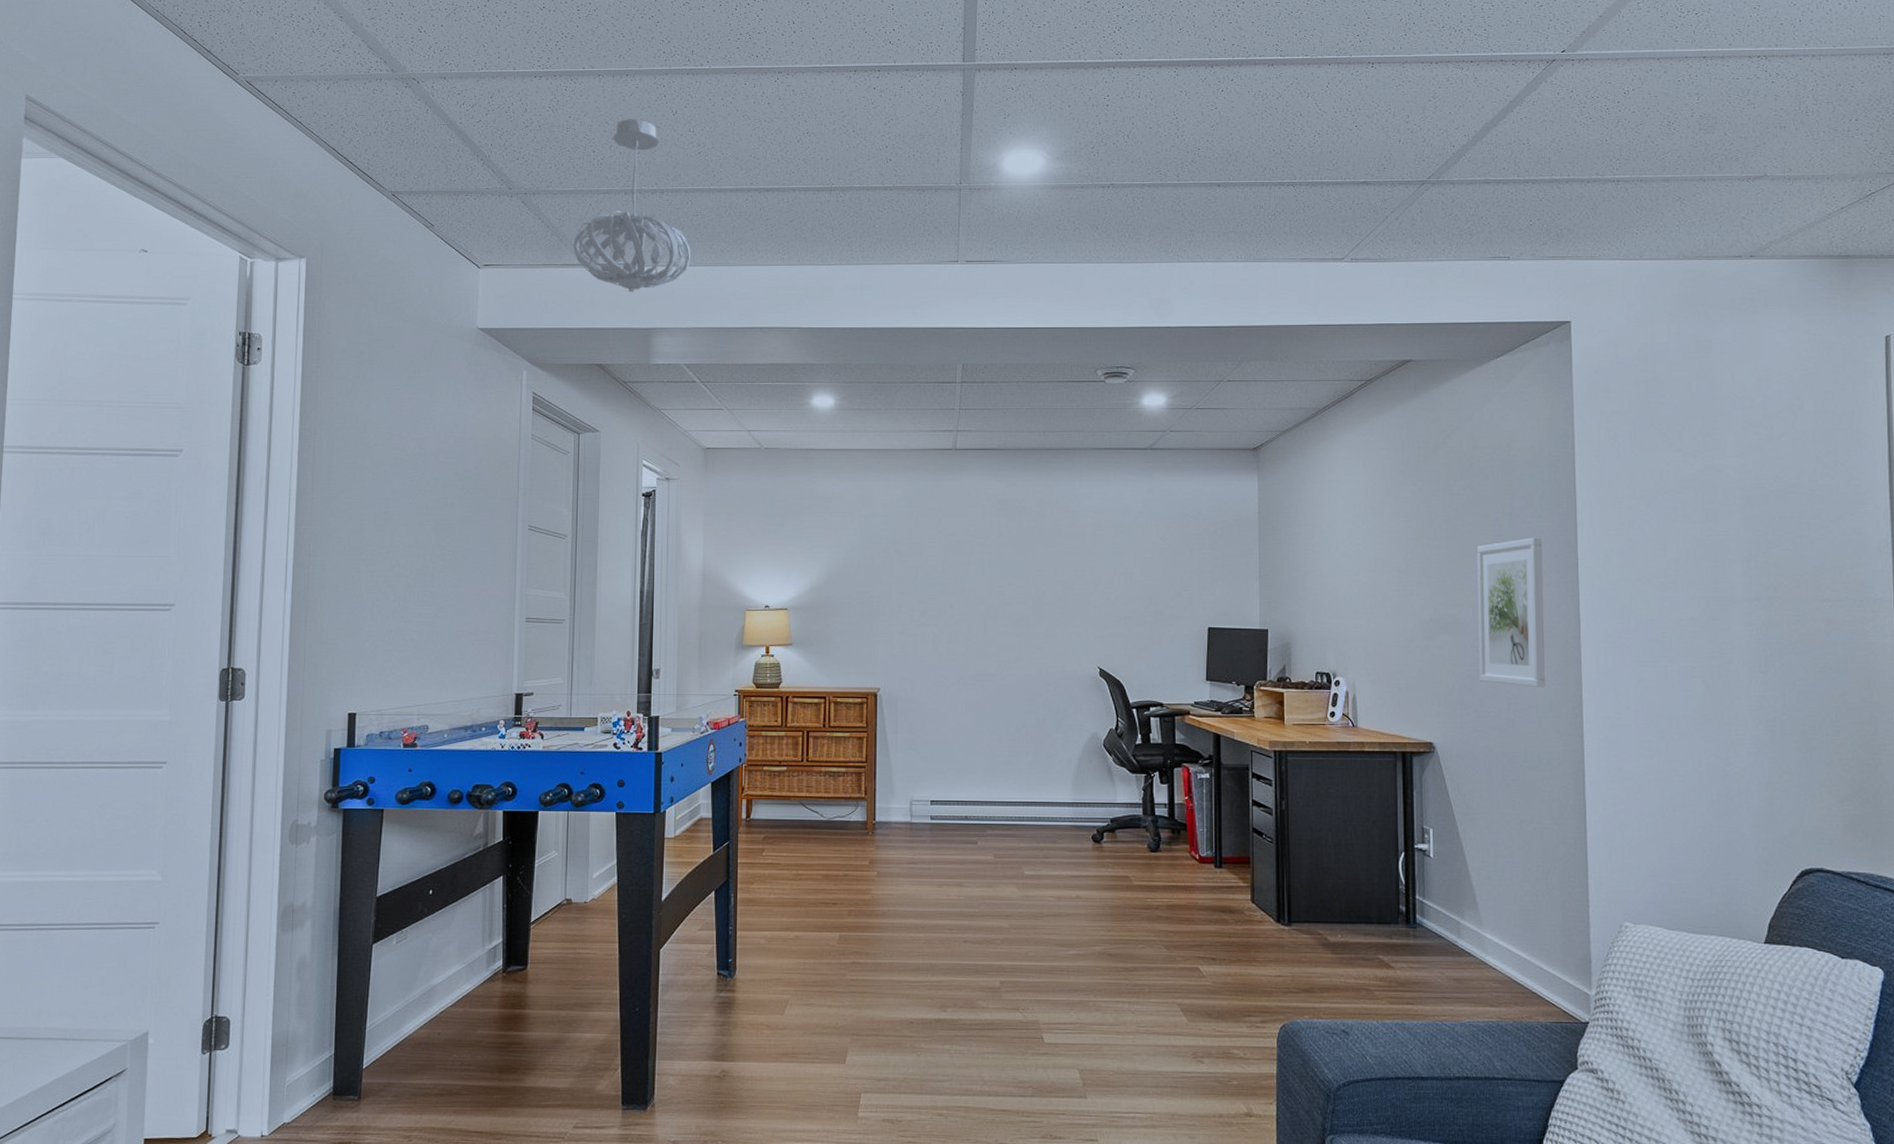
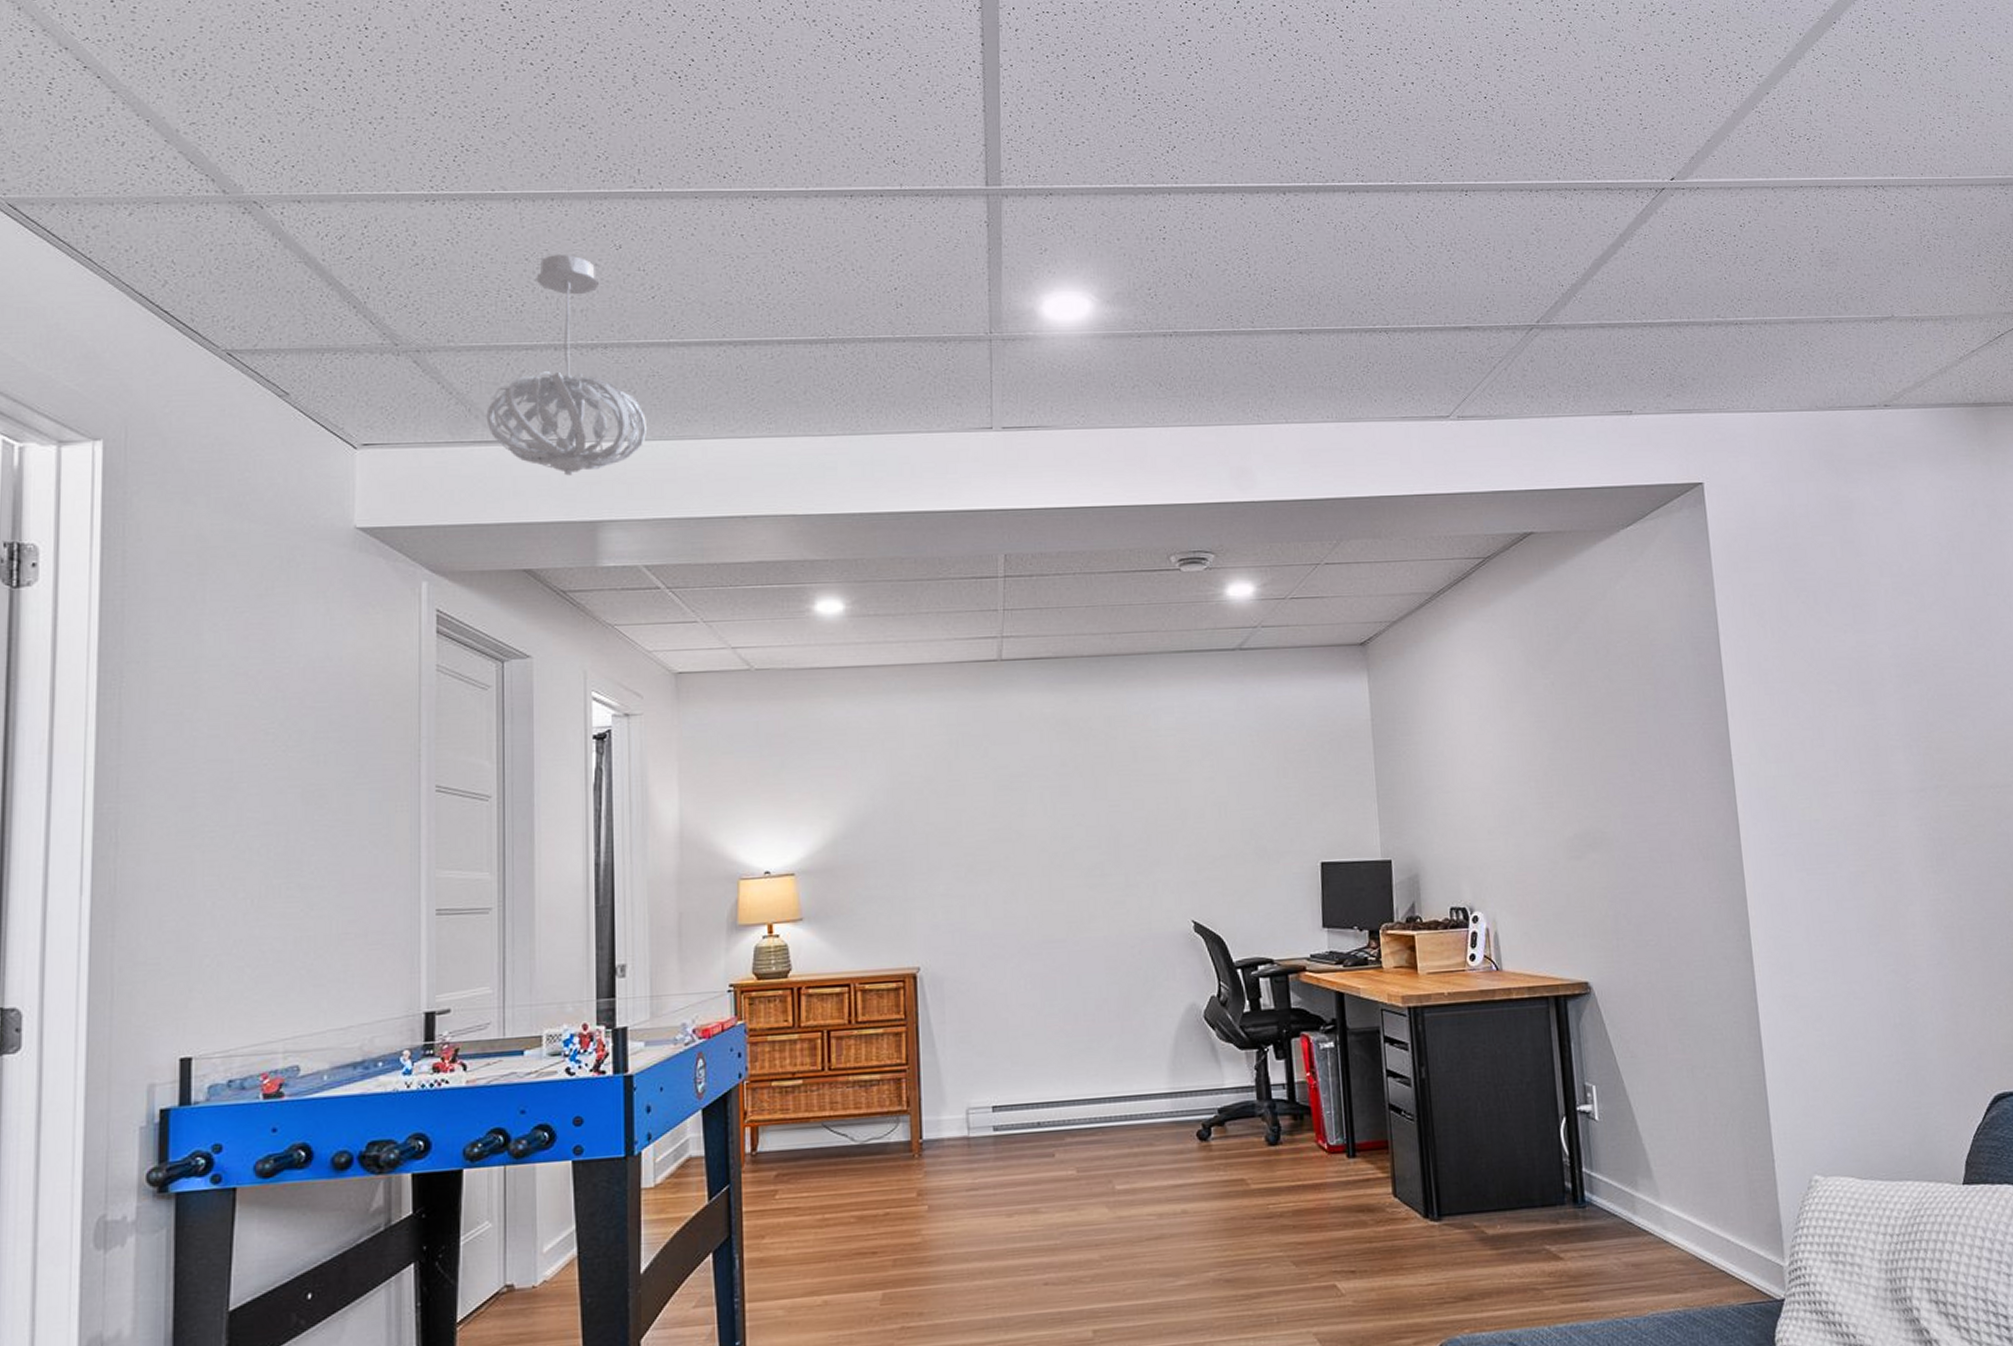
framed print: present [1476,537,1545,687] -> none [1620,732,1707,908]

